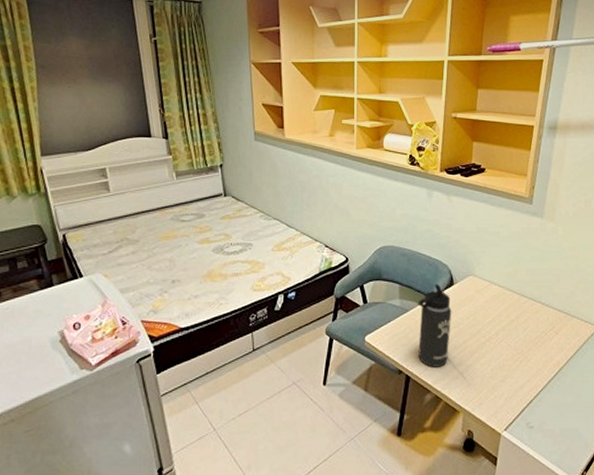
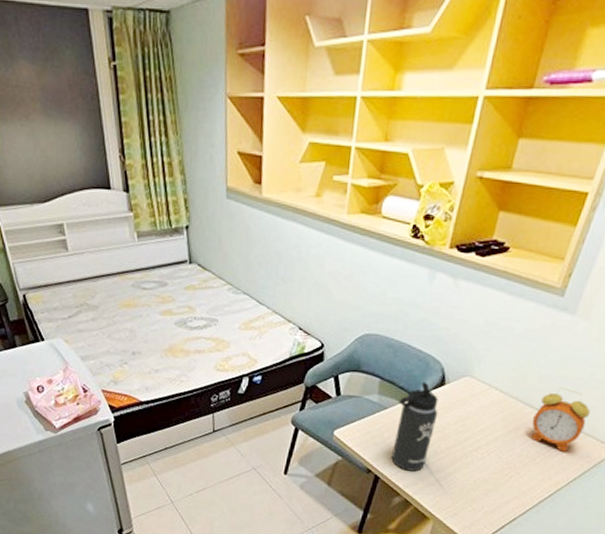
alarm clock: none [529,277,571,334] -> present [531,387,590,452]

